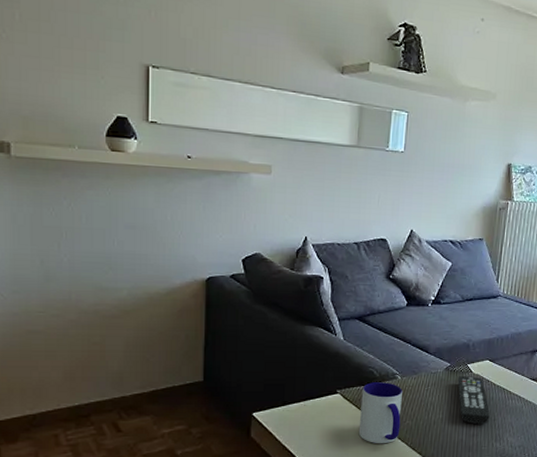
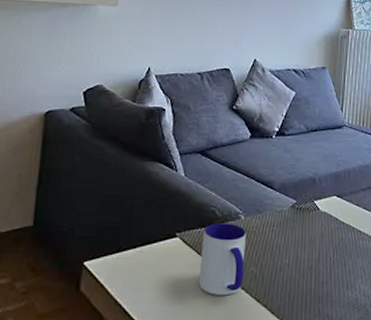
remote control: present [458,376,490,425] -> none [304,214,340,270]

